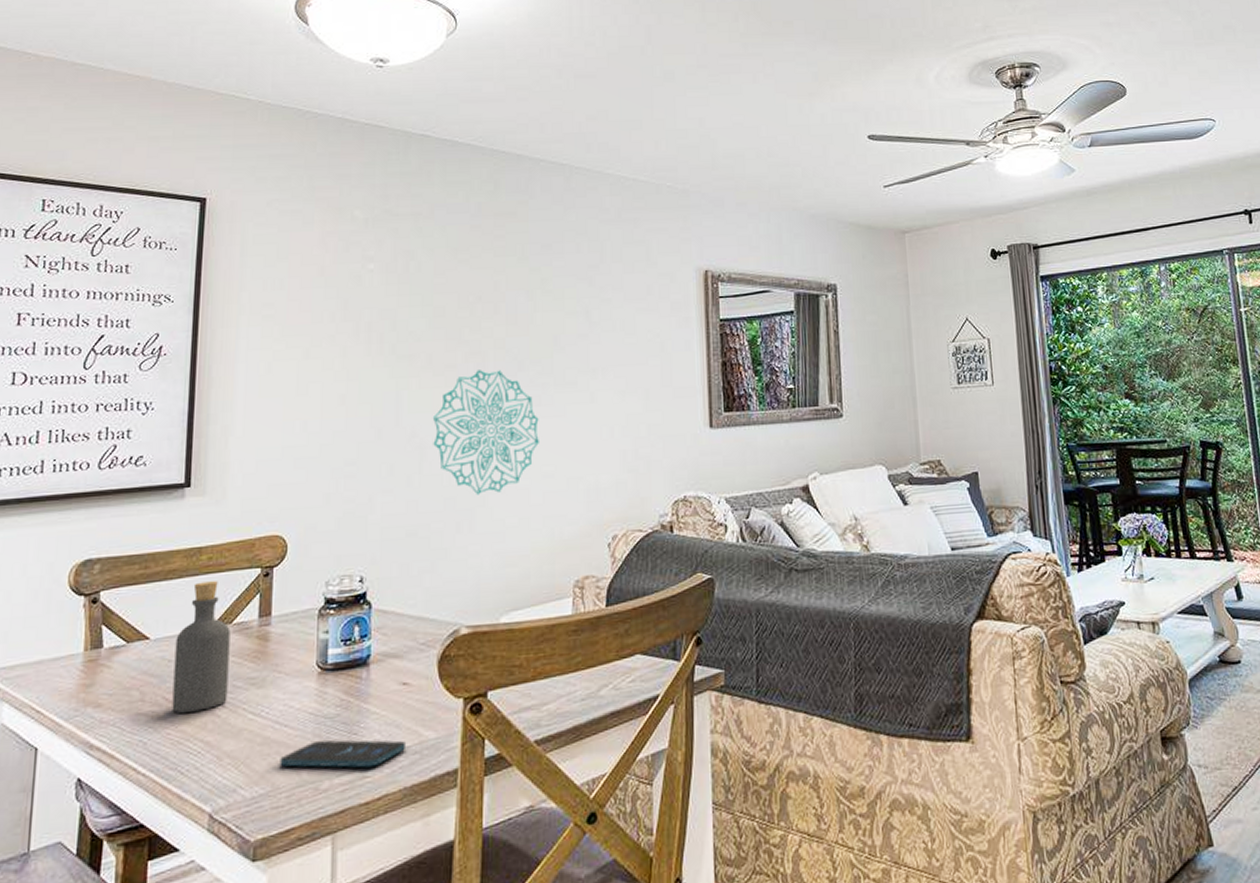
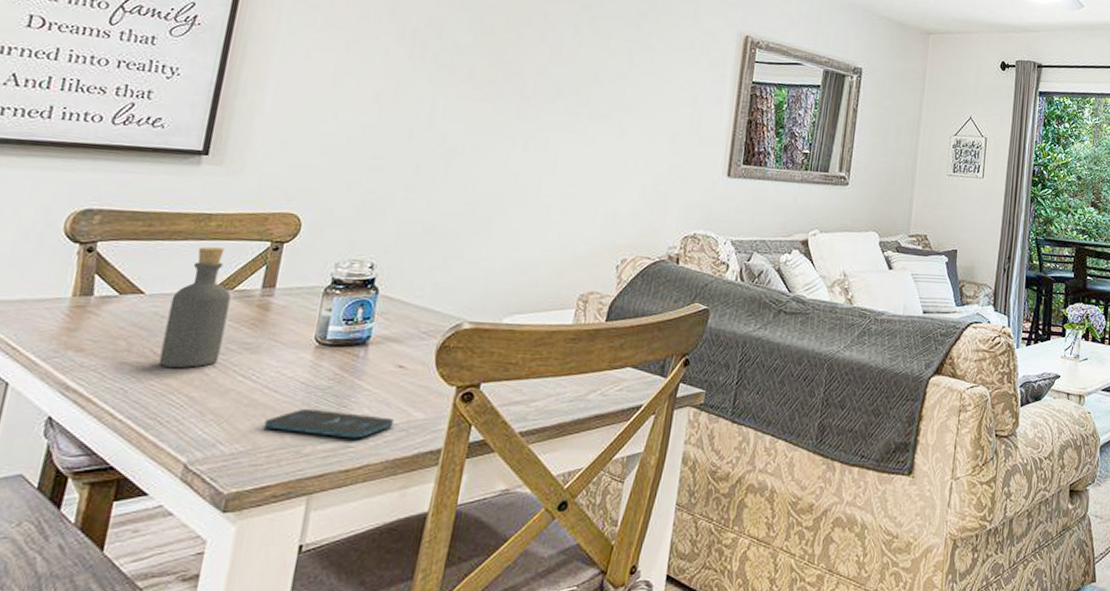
wall decoration: present [433,370,539,496] -> none [462,90,569,205]

